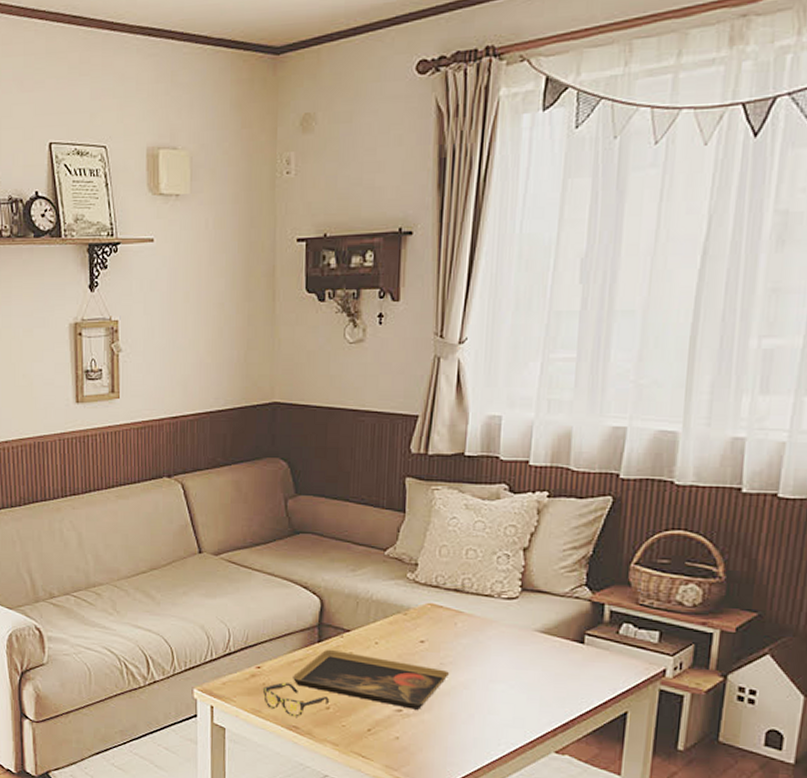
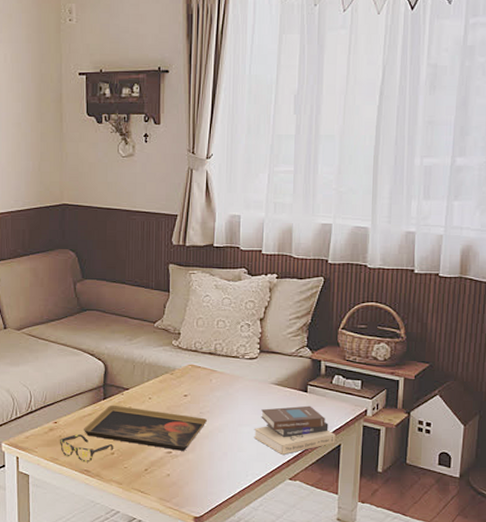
books: none [509,660,621,721] -> present [253,405,336,455]

